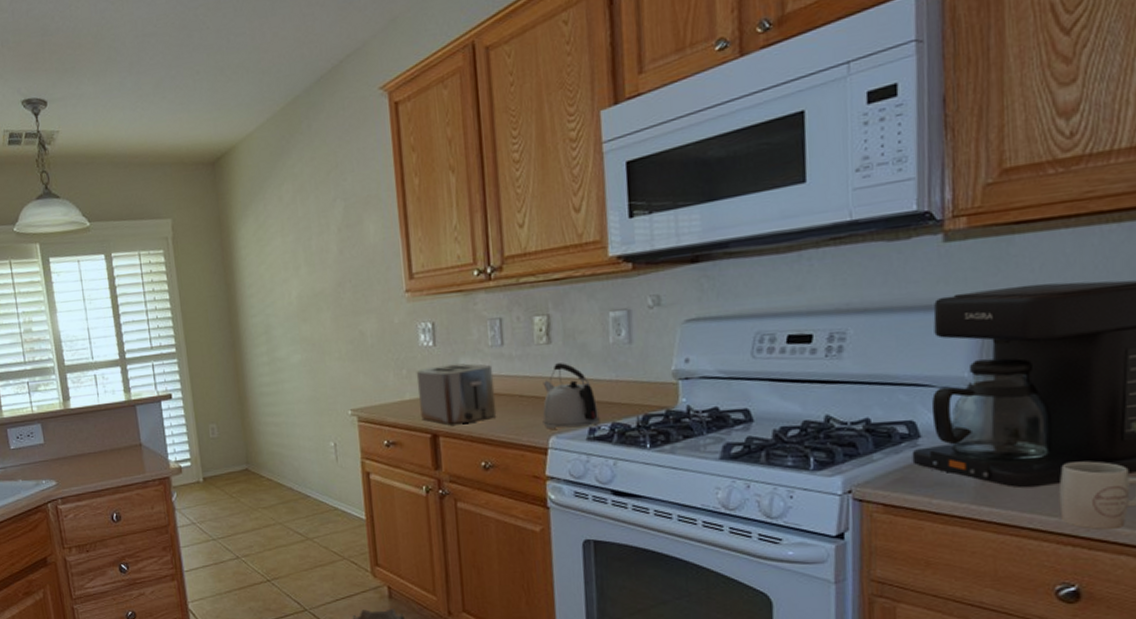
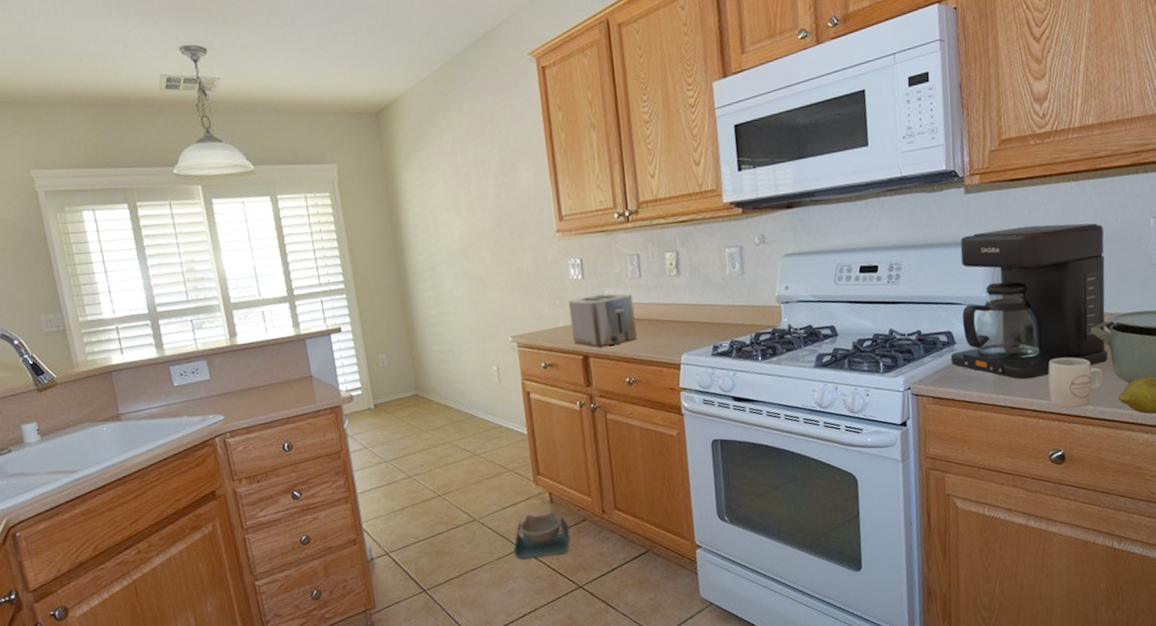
kettle: present [542,363,600,430] -> none [674,291,722,348]

